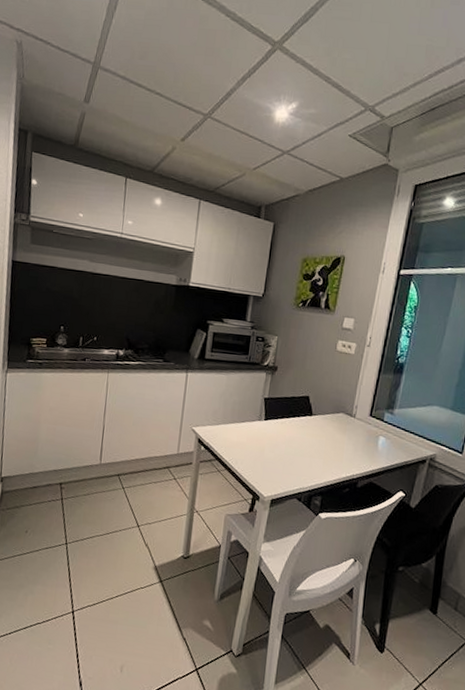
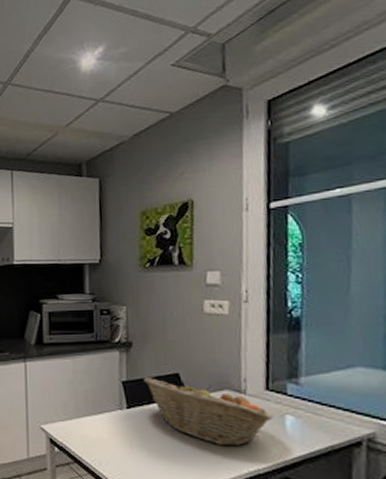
fruit basket: none [281,397,372,457] -> present [144,378,275,447]

